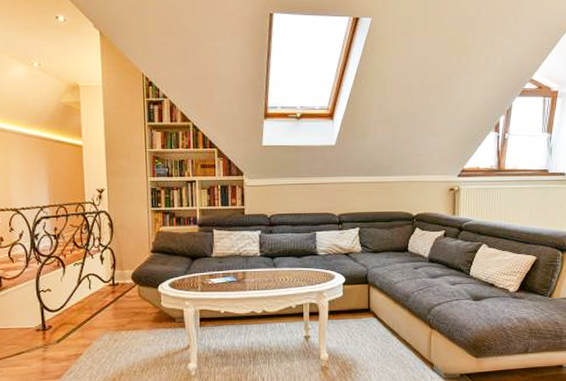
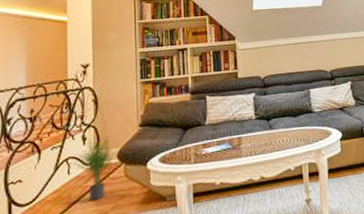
potted plant: none [90,258,129,314] -> present [69,136,115,201]

